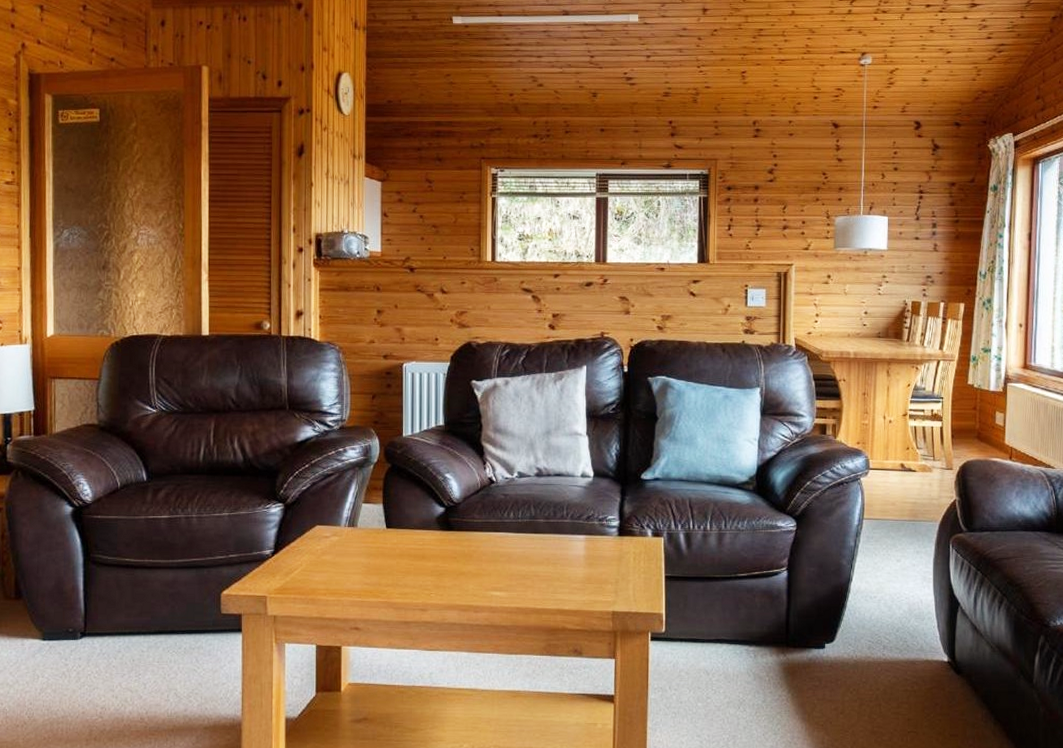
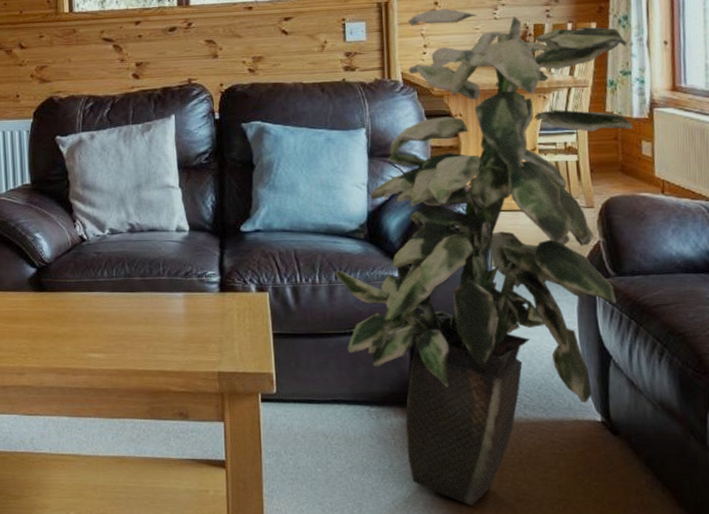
indoor plant: none [724,282,990,738] -> present [334,8,633,506]

